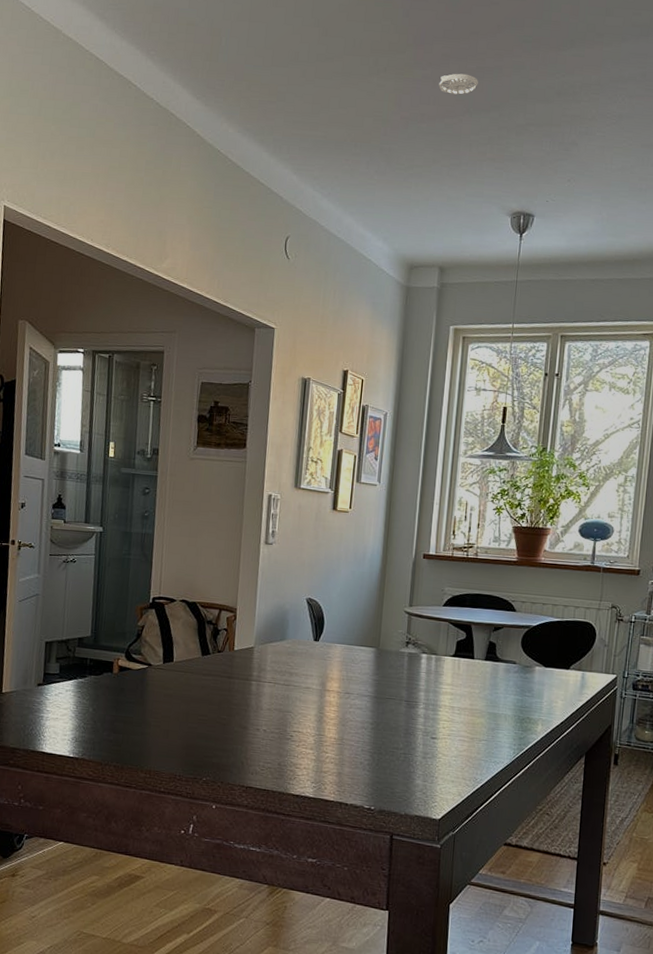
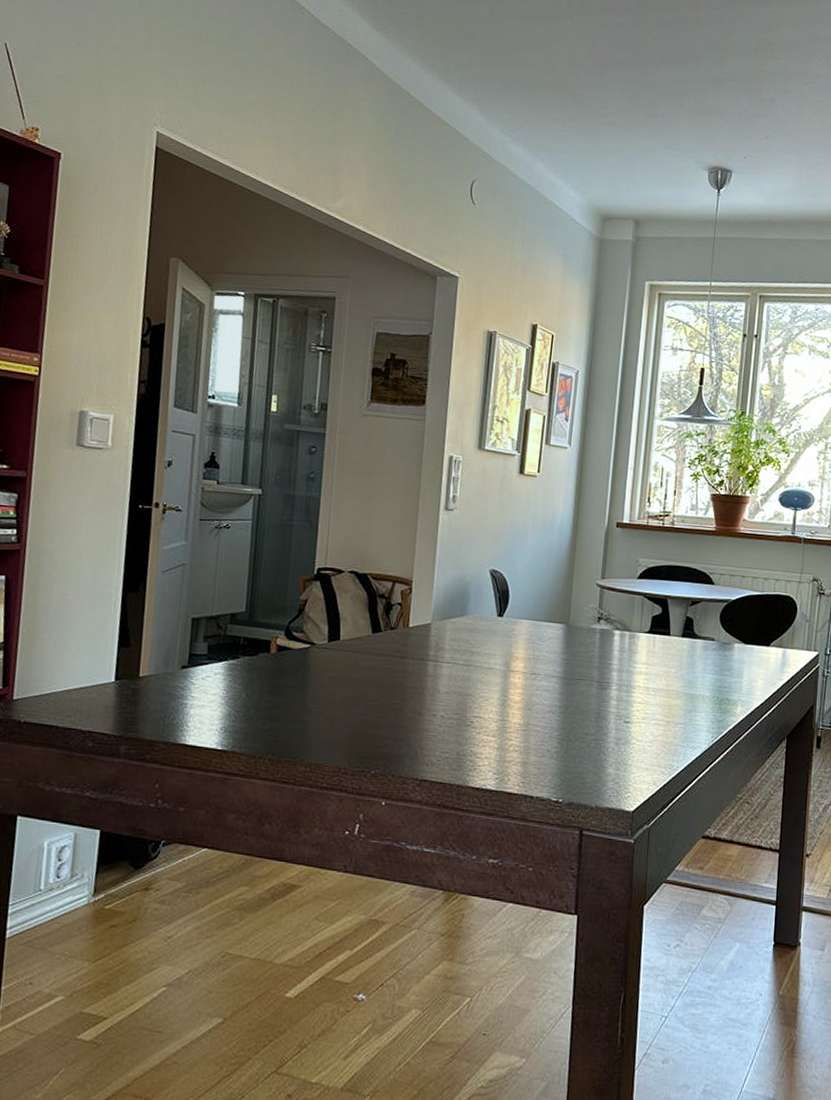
smoke detector: present [439,73,478,95] -> none [634,22,675,44]

